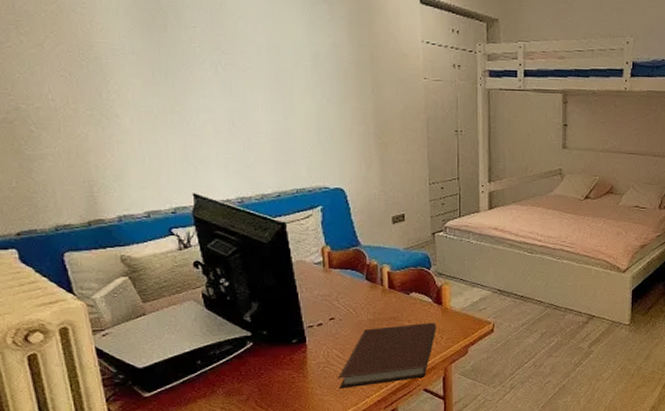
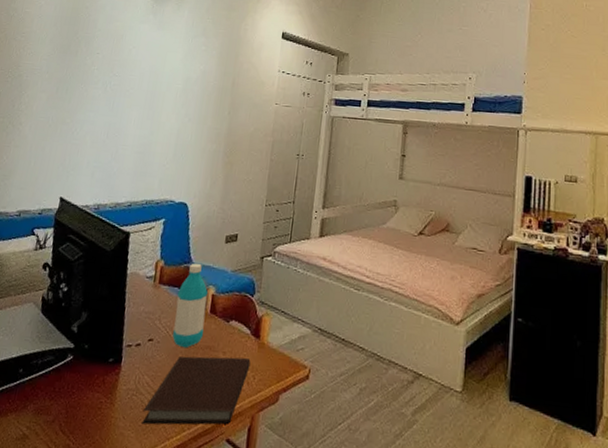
water bottle: none [350,245,386,322] -> present [172,263,209,348]

